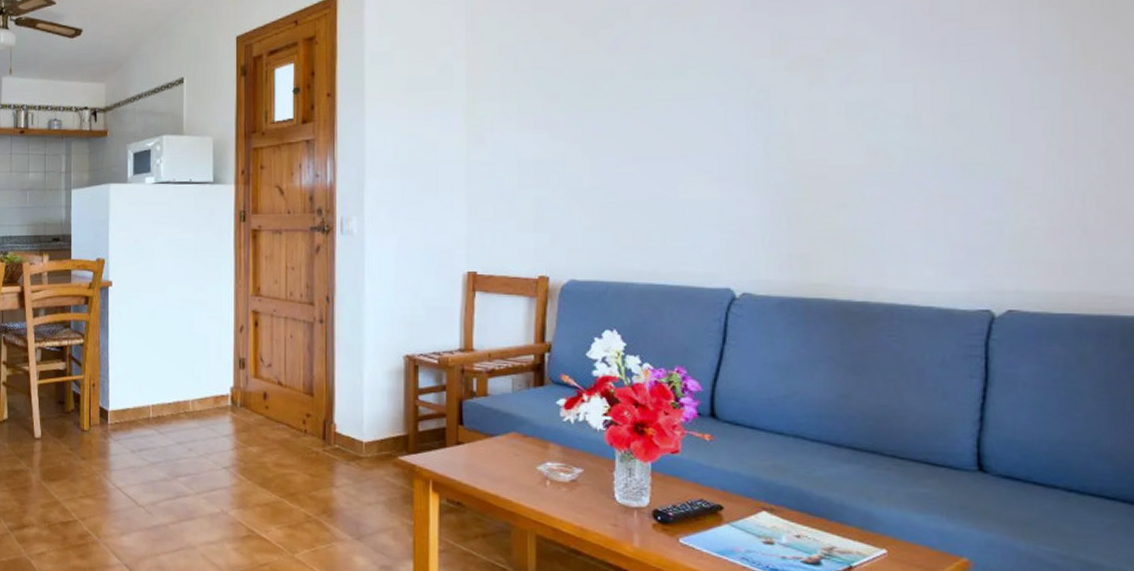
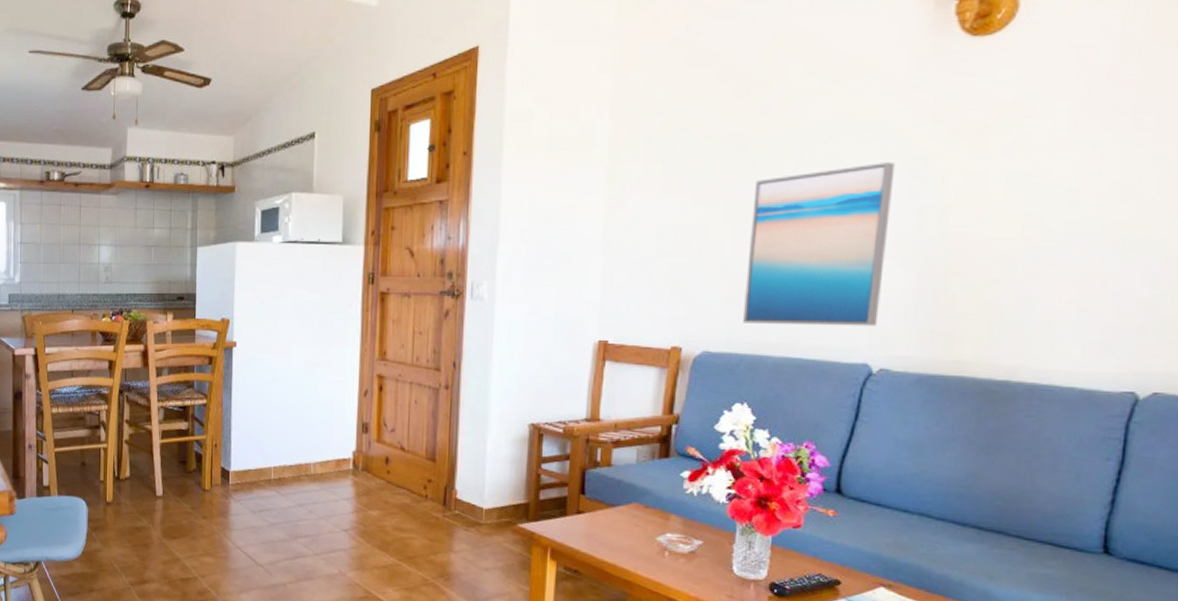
wall art: none [606,95,740,253] -> present [743,162,896,327]

